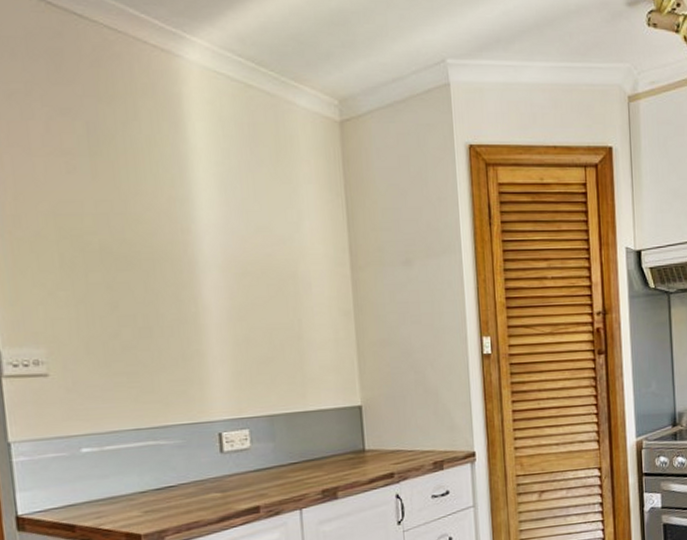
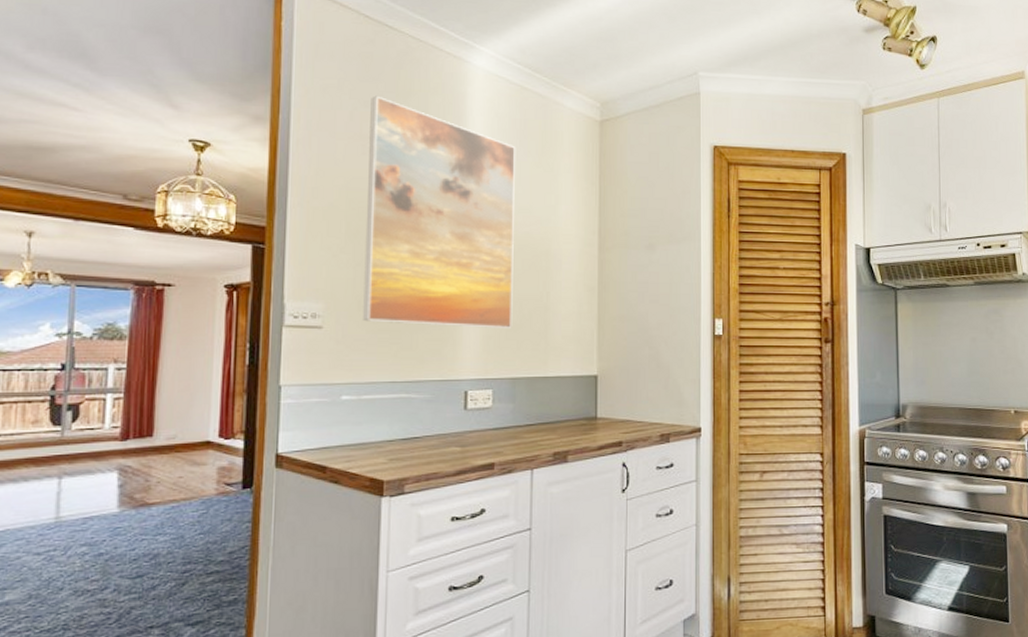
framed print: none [68,101,264,366] -> present [363,95,516,328]

